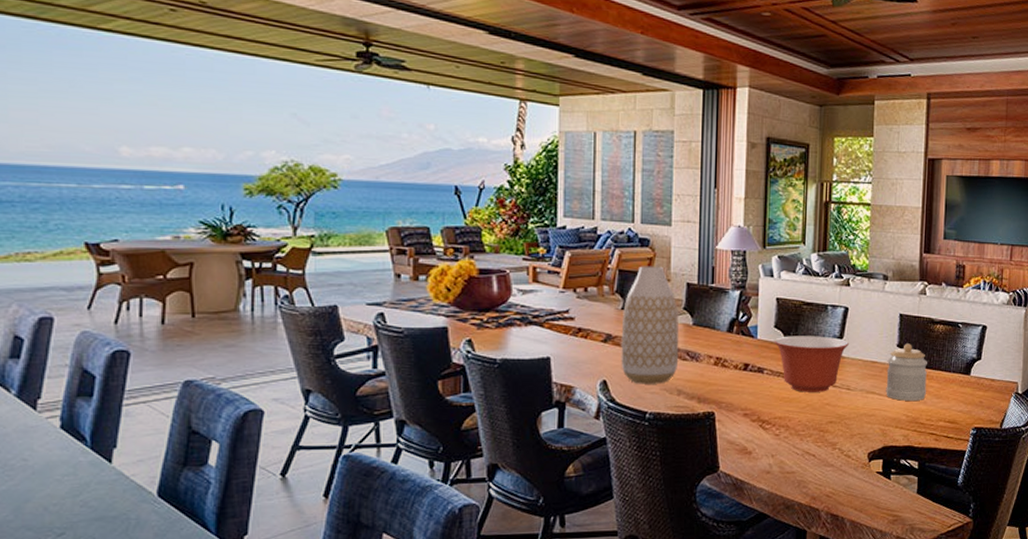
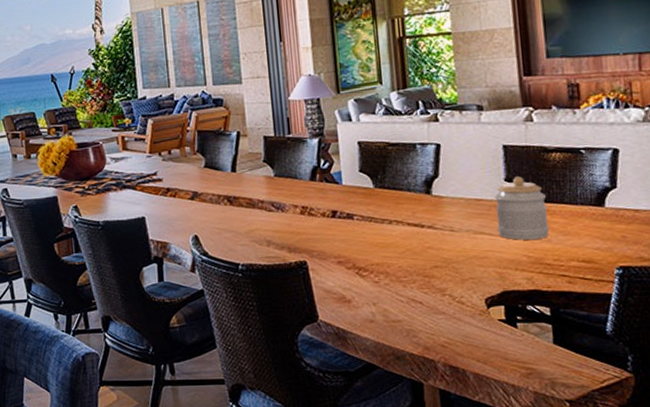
vase: present [621,266,679,384] -> none [205,123,265,237]
mixing bowl: present [774,336,850,392] -> none [360,176,447,237]

